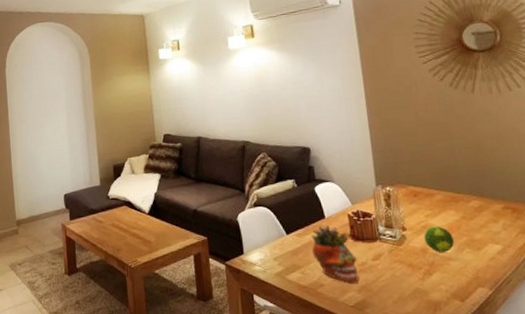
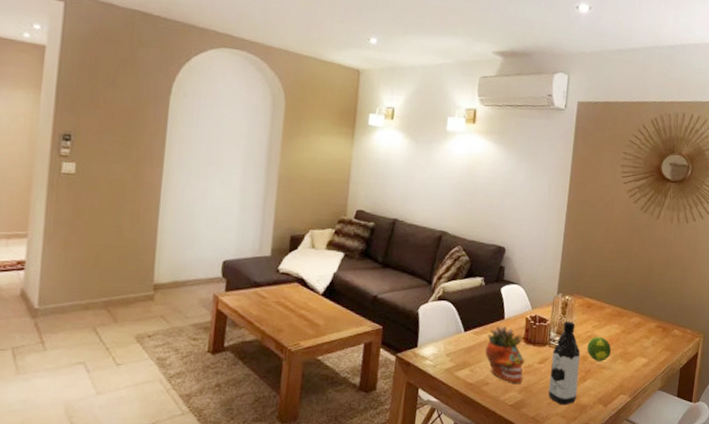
water bottle: none [386,212,426,303] -> present [548,321,581,405]

